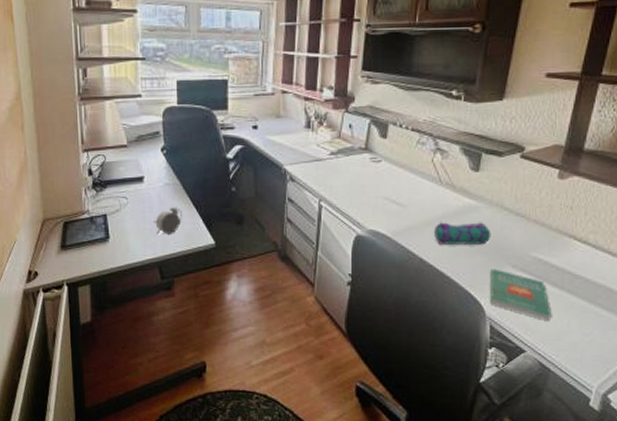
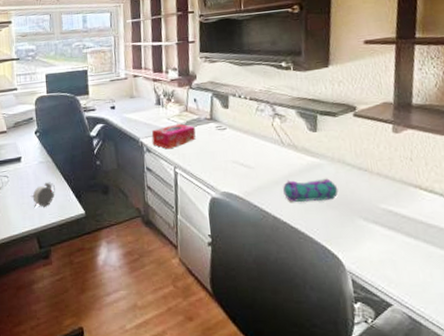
tissue box: none [297,151,348,180] -> present [151,123,196,149]
book: present [490,269,552,322] -> none [343,222,413,273]

